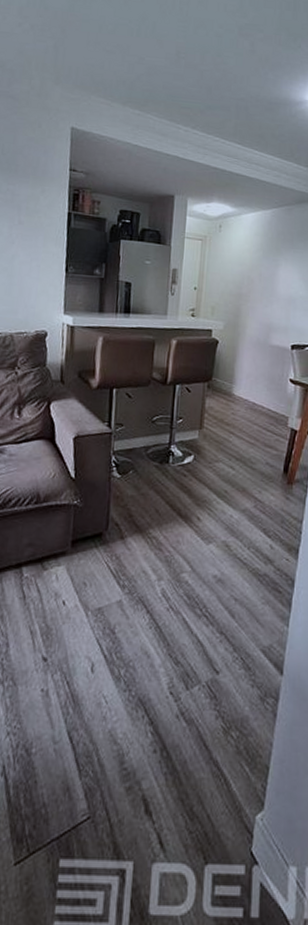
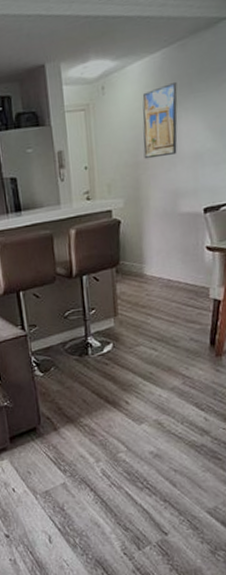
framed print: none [247,236,281,294] -> present [142,81,178,159]

